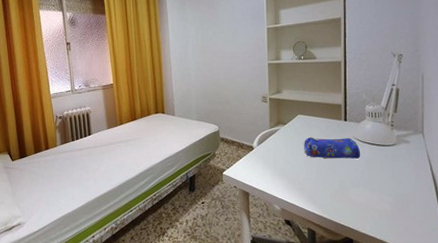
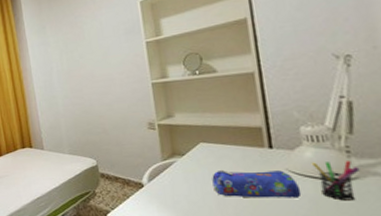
pen holder: none [369,132,398,161] -> present [311,161,361,201]

